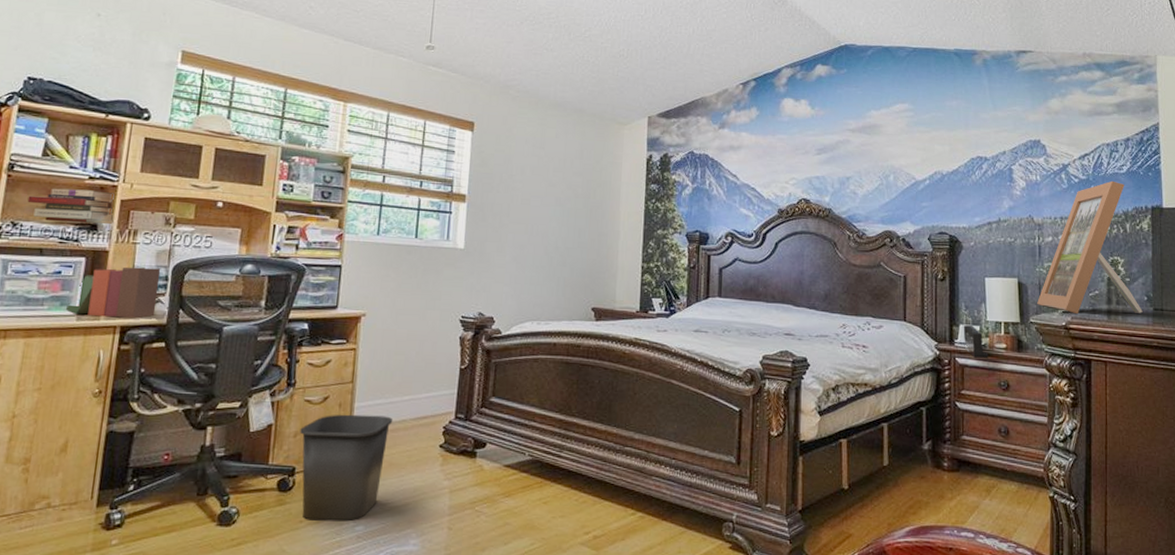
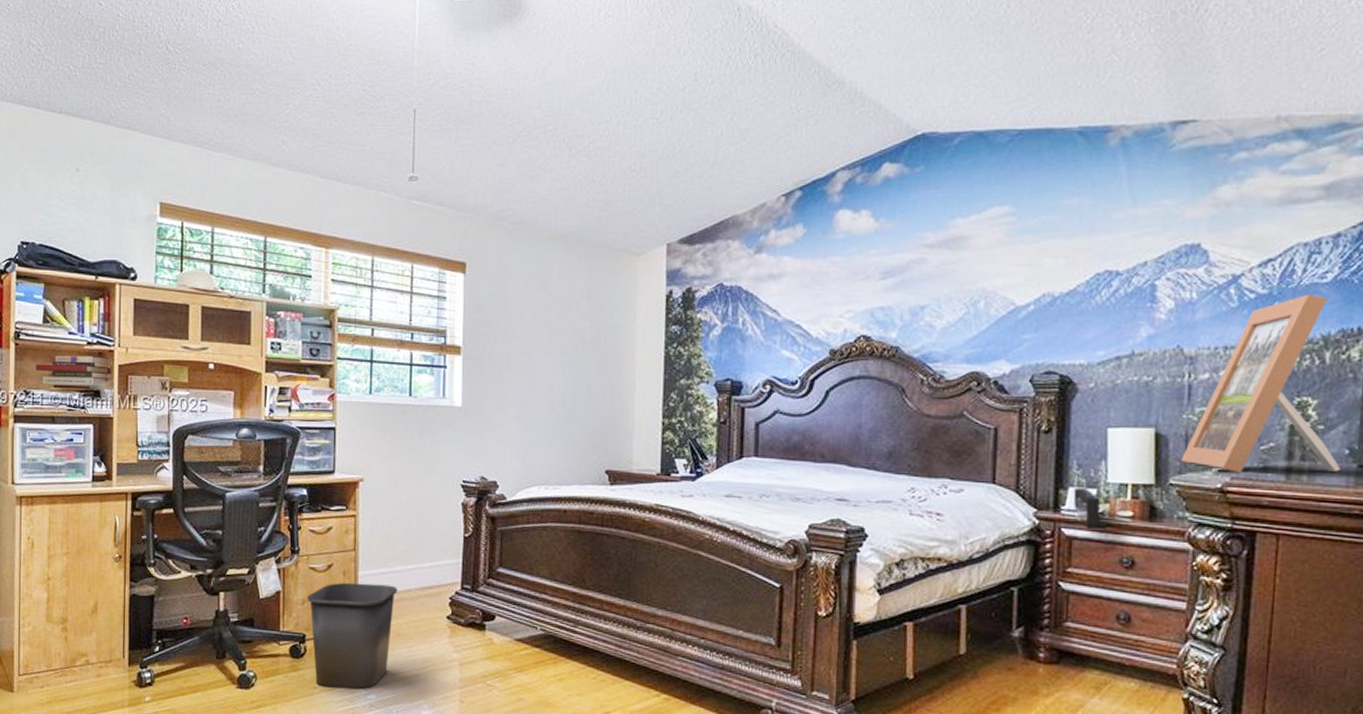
books: present [65,267,161,319] -> none [80,433,162,485]

